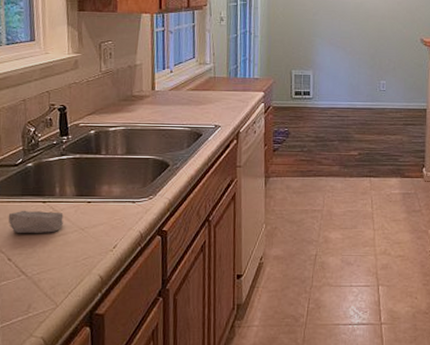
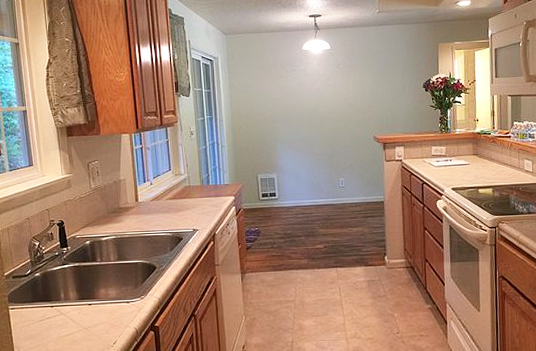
soap bar: present [8,210,64,234] -> none [23,314,69,336]

